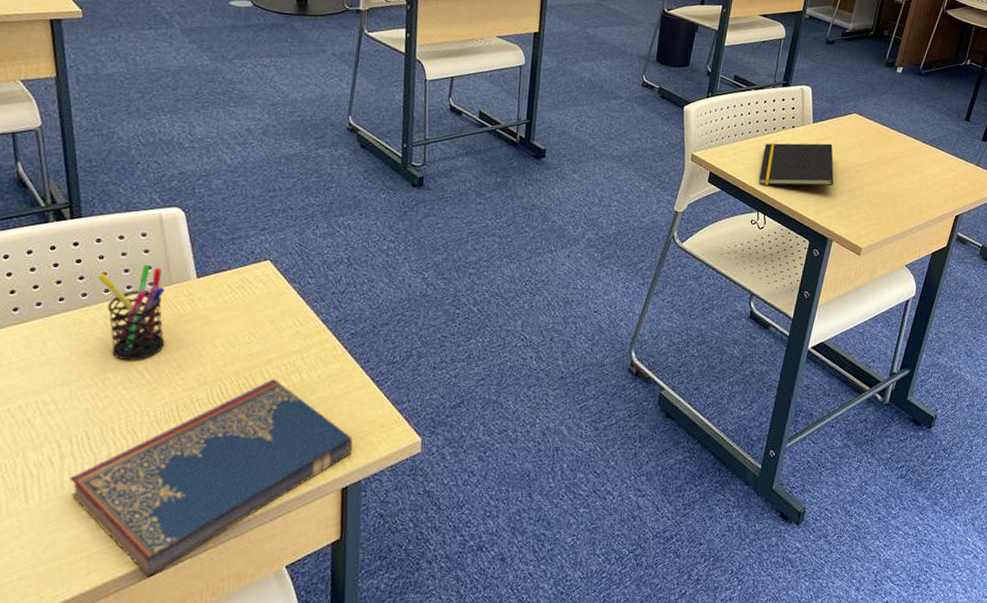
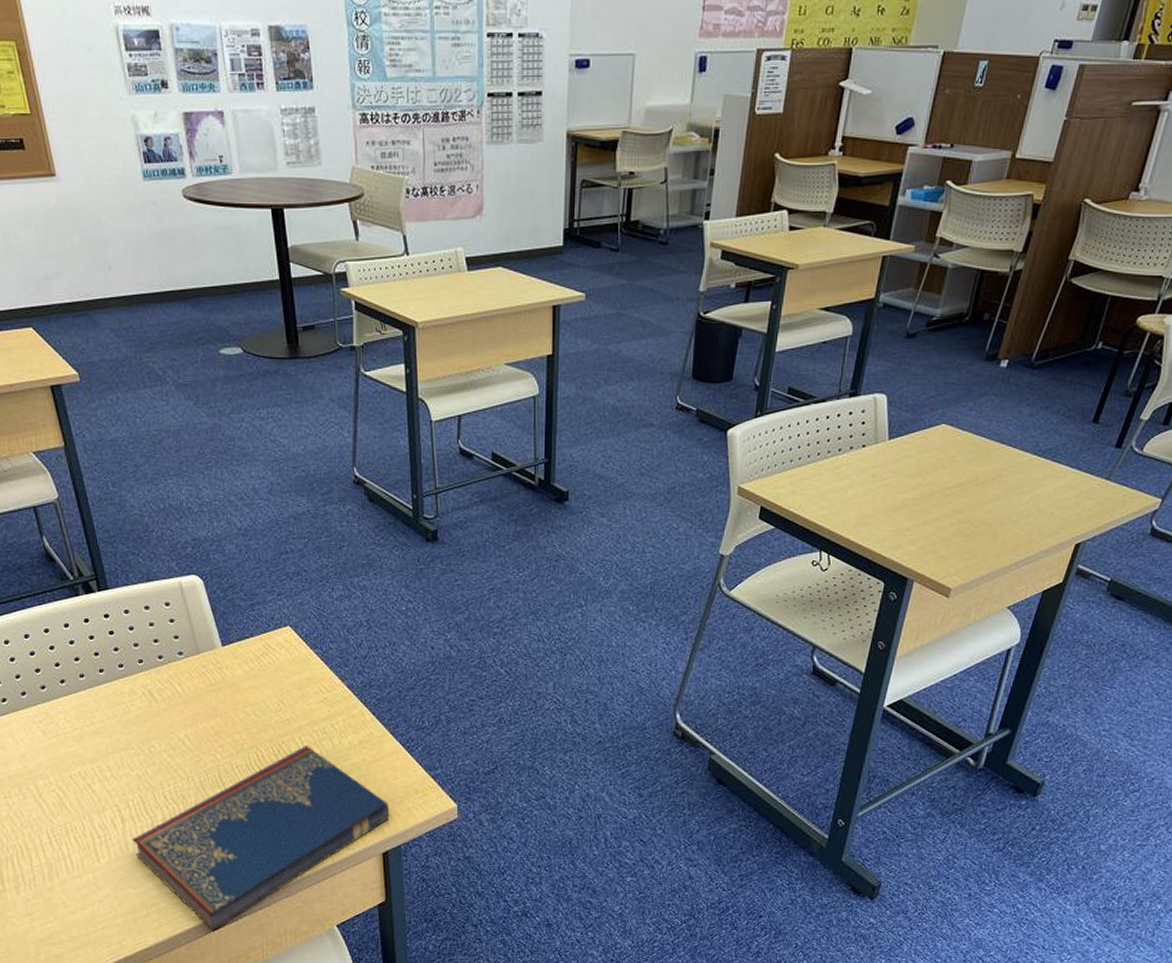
pen holder: present [97,265,165,361] -> none [130,635,200,730]
notepad: present [759,143,834,186] -> none [821,464,916,519]

